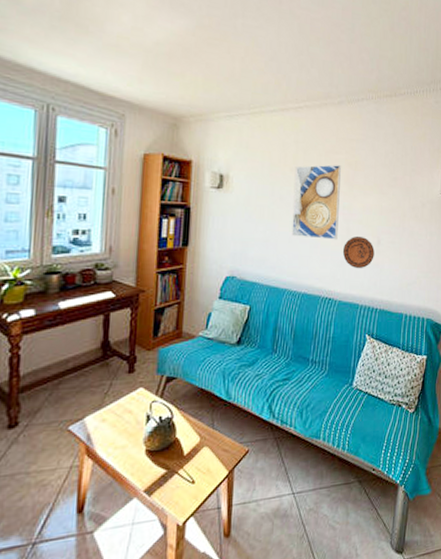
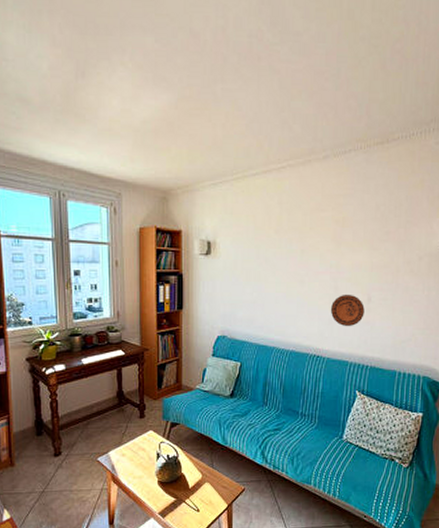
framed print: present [291,164,341,240] -> none [278,223,327,299]

